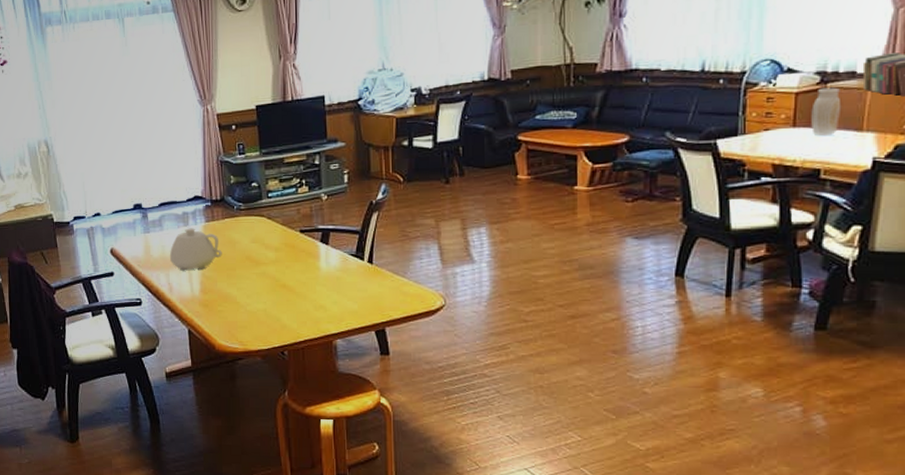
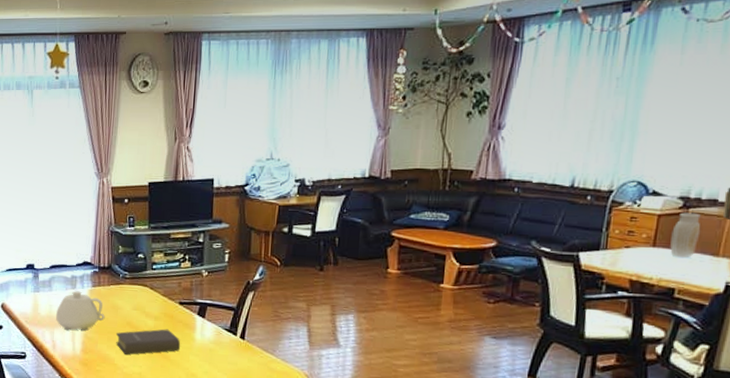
book: none [235,260,306,291] -> present [115,329,181,355]

